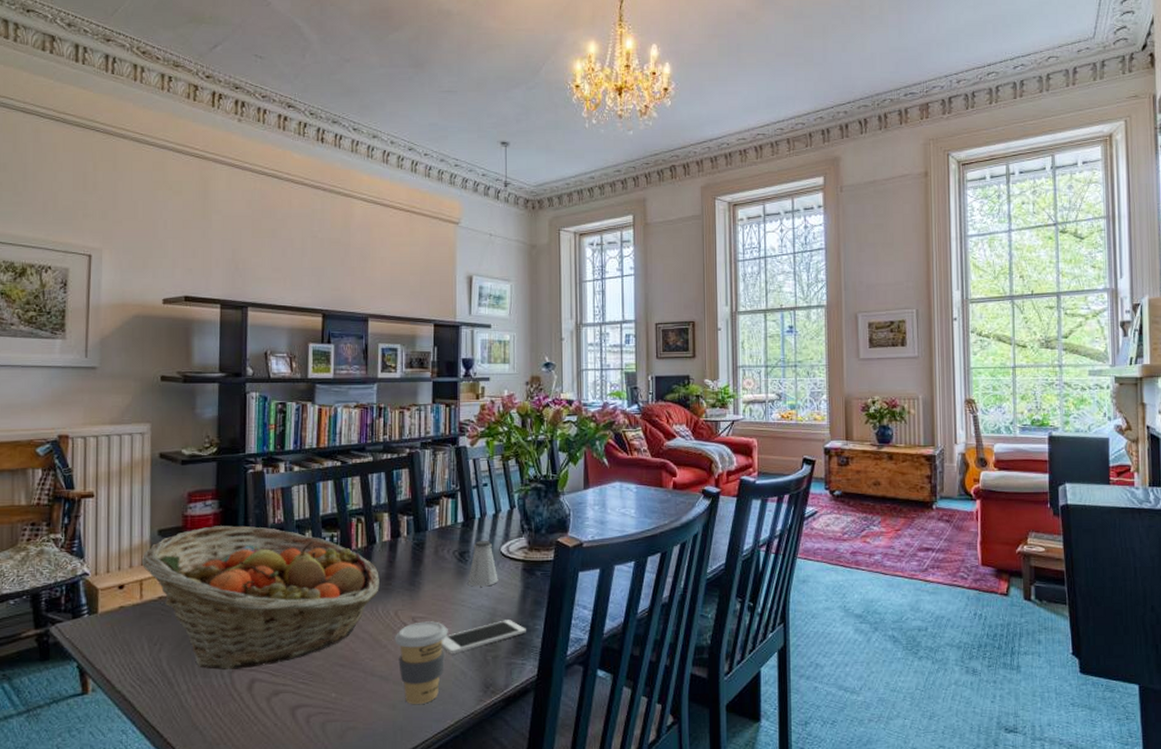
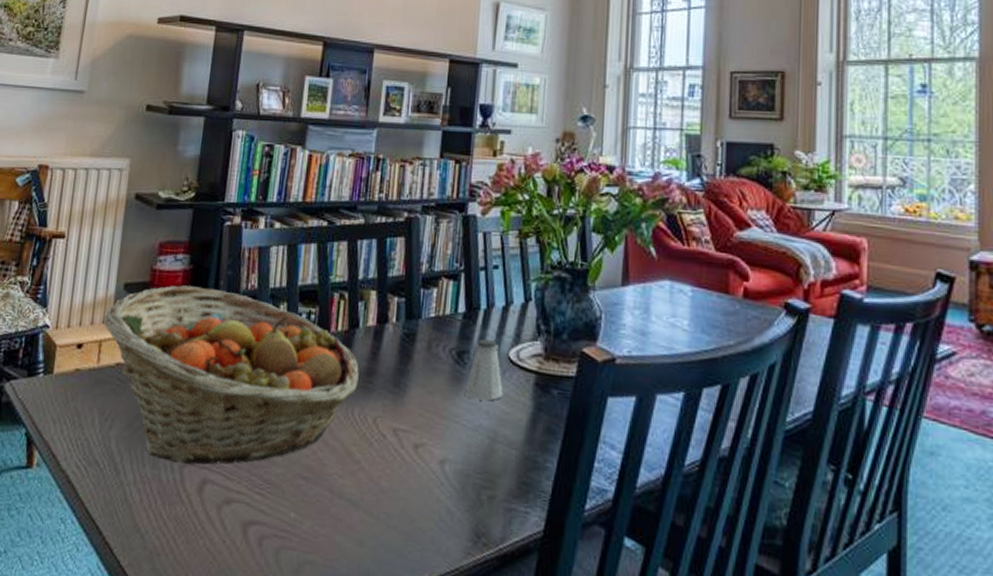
coffee cup: present [395,621,448,704] -> none [370,436,436,546]
cell phone: present [442,620,526,654] -> none [426,449,534,485]

